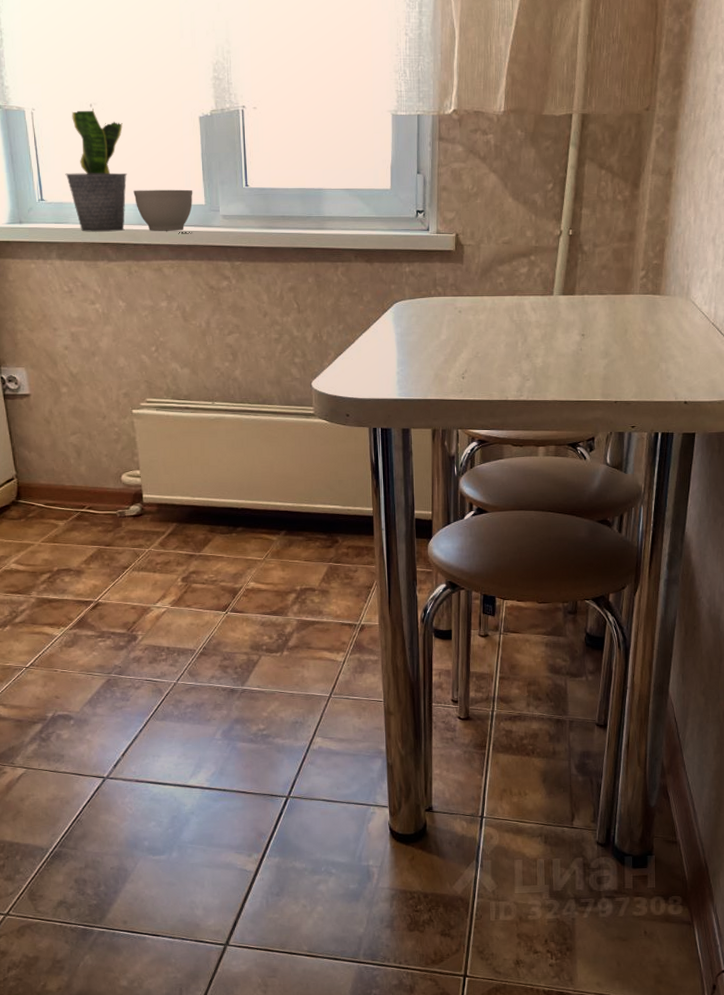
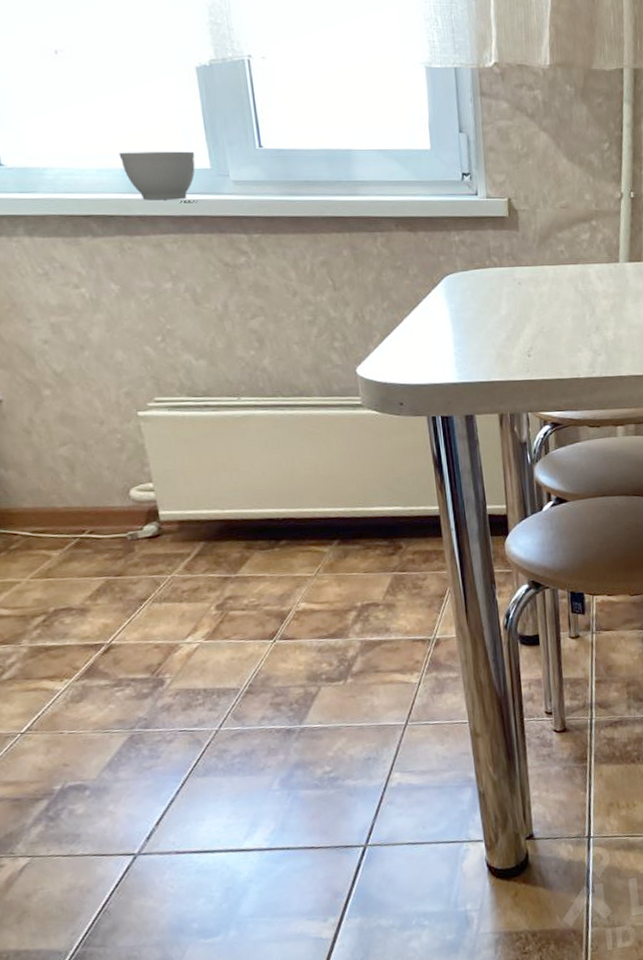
potted plant: present [65,108,127,232] -> none [28,55,111,203]

